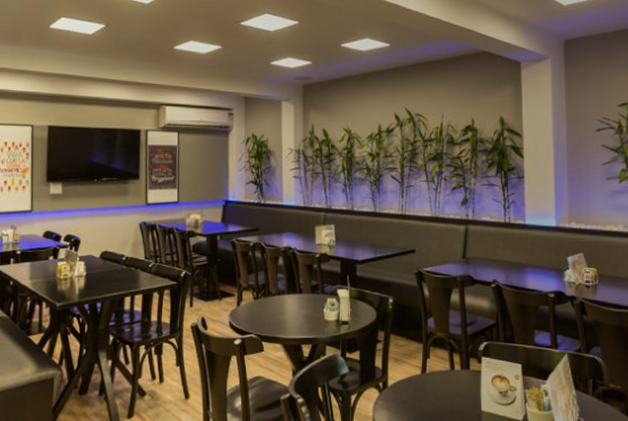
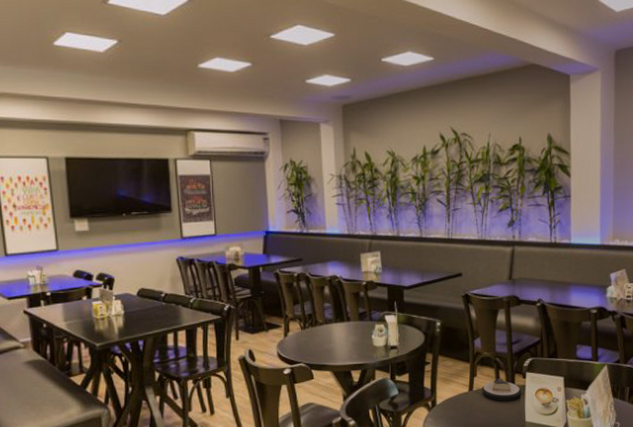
cake slice: none [435,362,478,387] -> present [481,378,522,401]

